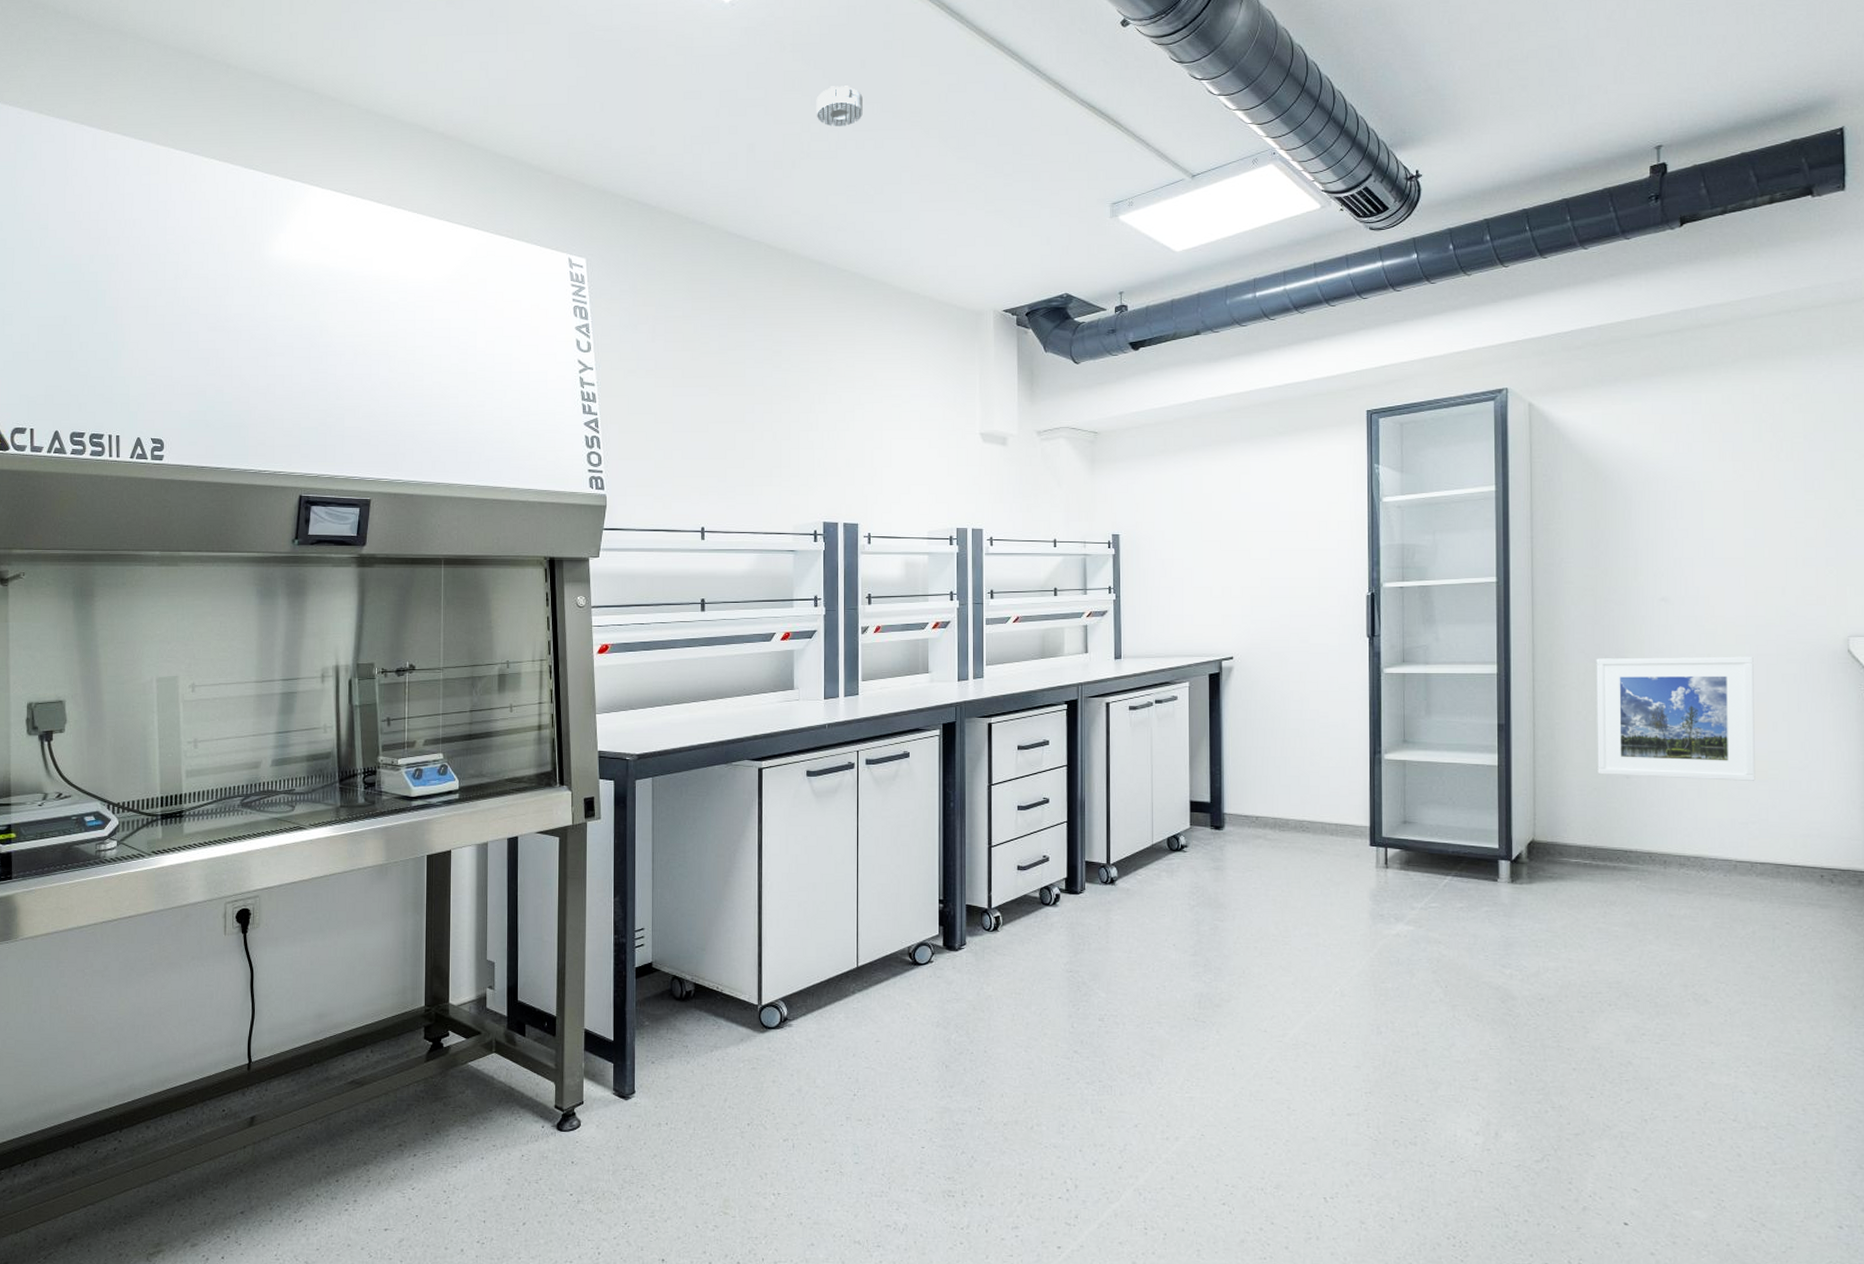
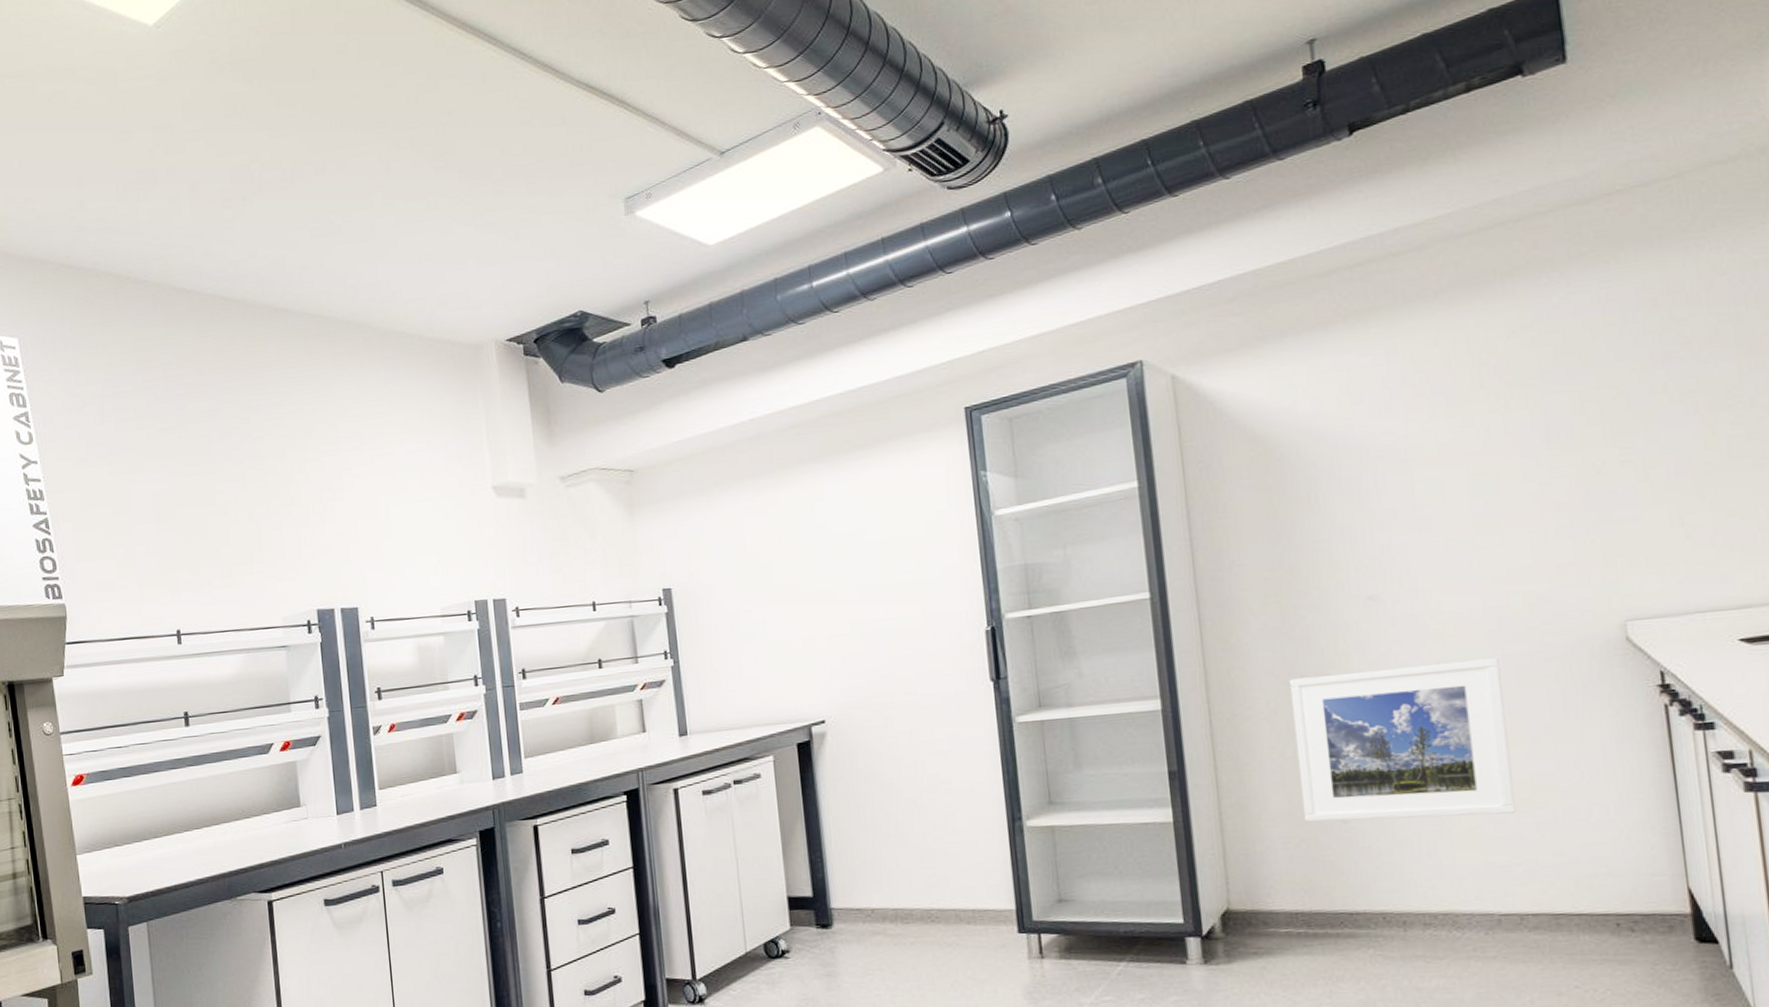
smoke detector: present [816,85,863,127] -> none [264,101,320,152]

